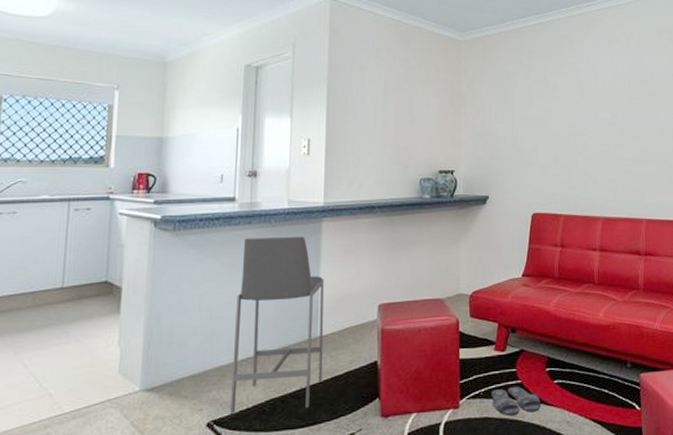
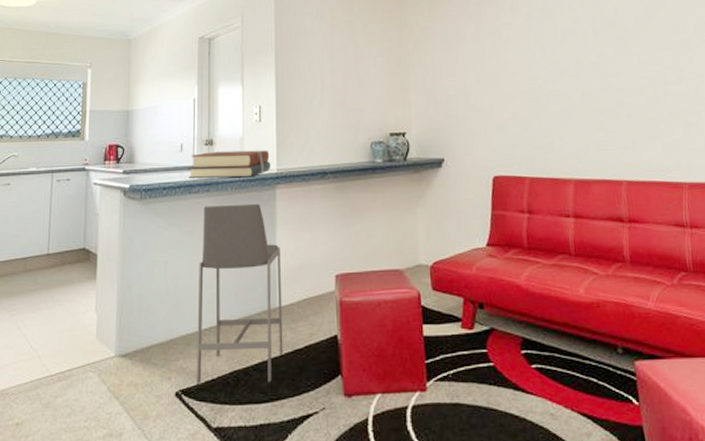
books: none [228,183,318,211] -> present [188,150,271,179]
slippers: present [491,386,541,416] -> none [461,369,518,404]

